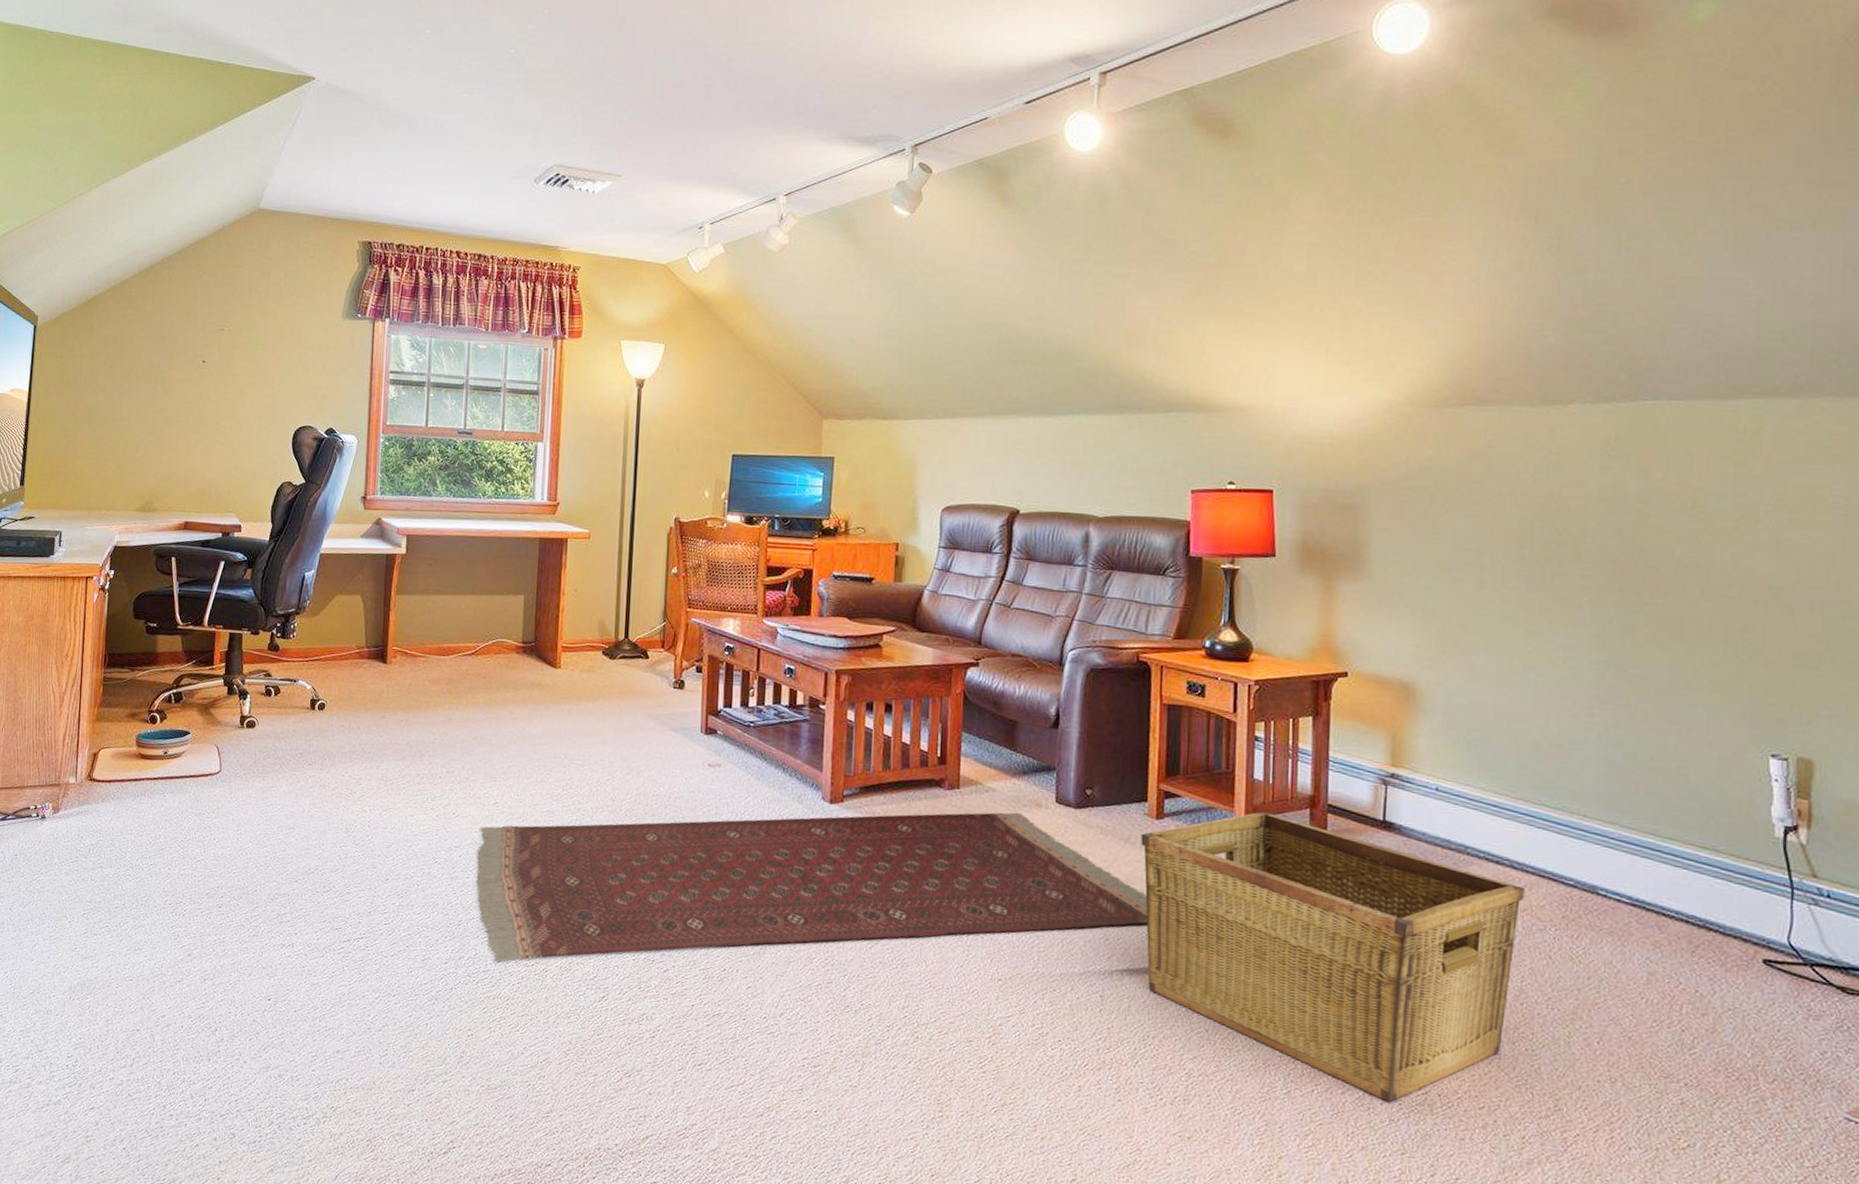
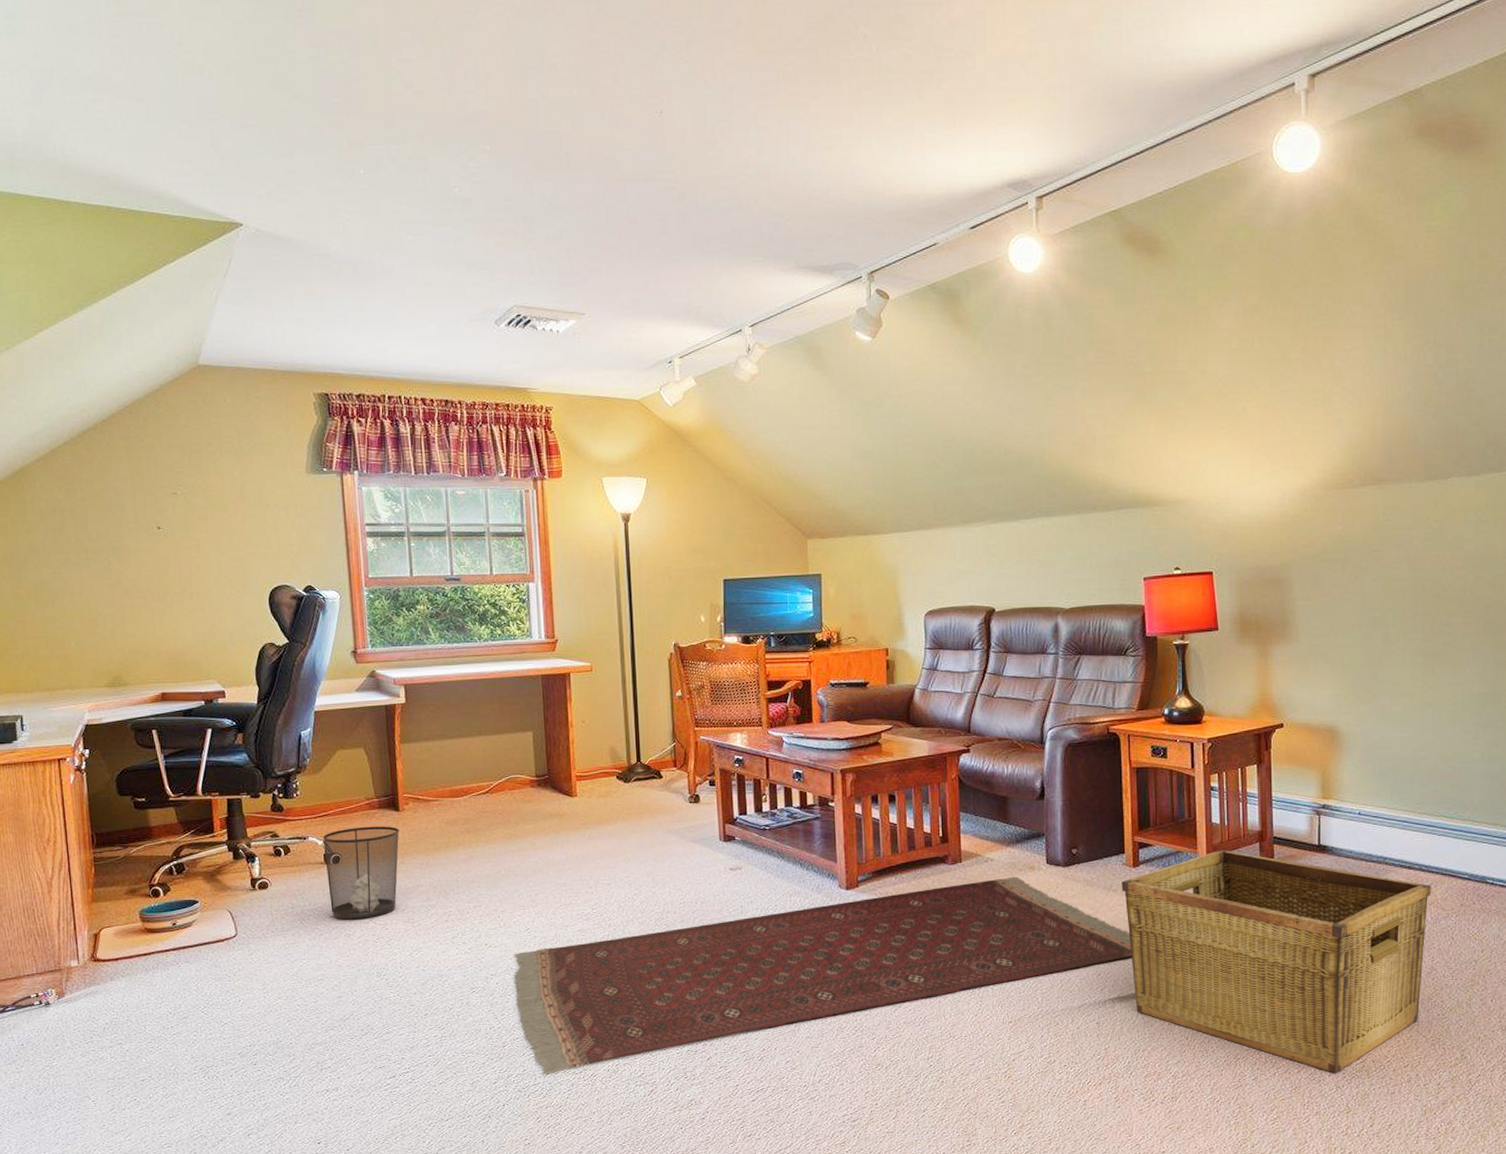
waste bin: none [310,675,384,771] -> present [322,826,399,920]

